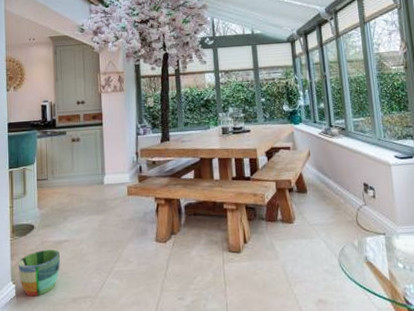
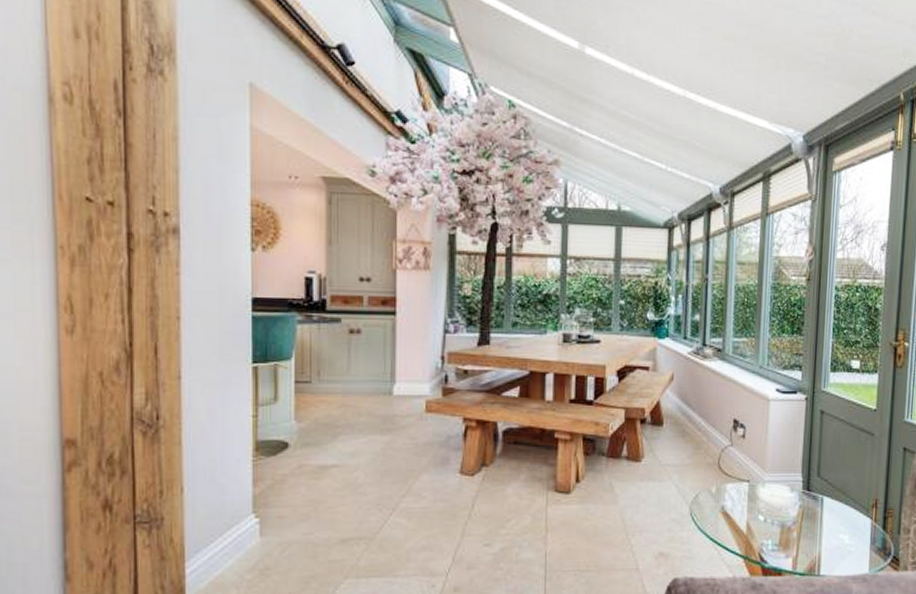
planter pot: present [18,249,60,297] -> none [263,476,325,535]

